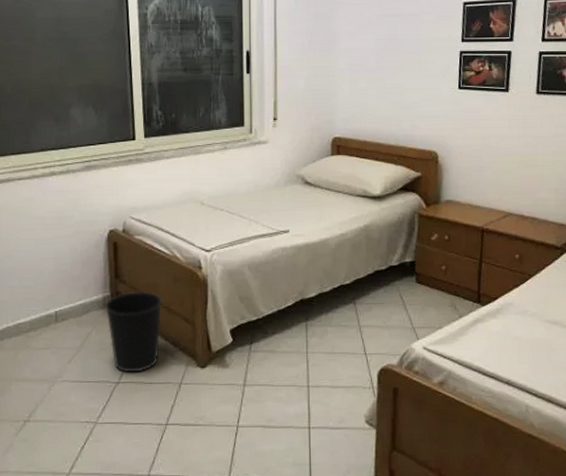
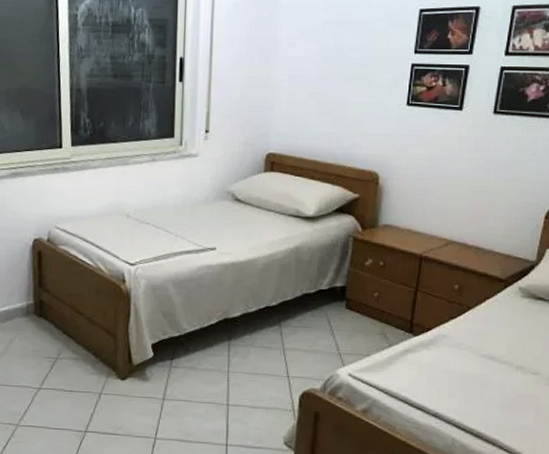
wastebasket: present [105,291,163,373] -> none [28,300,85,380]

